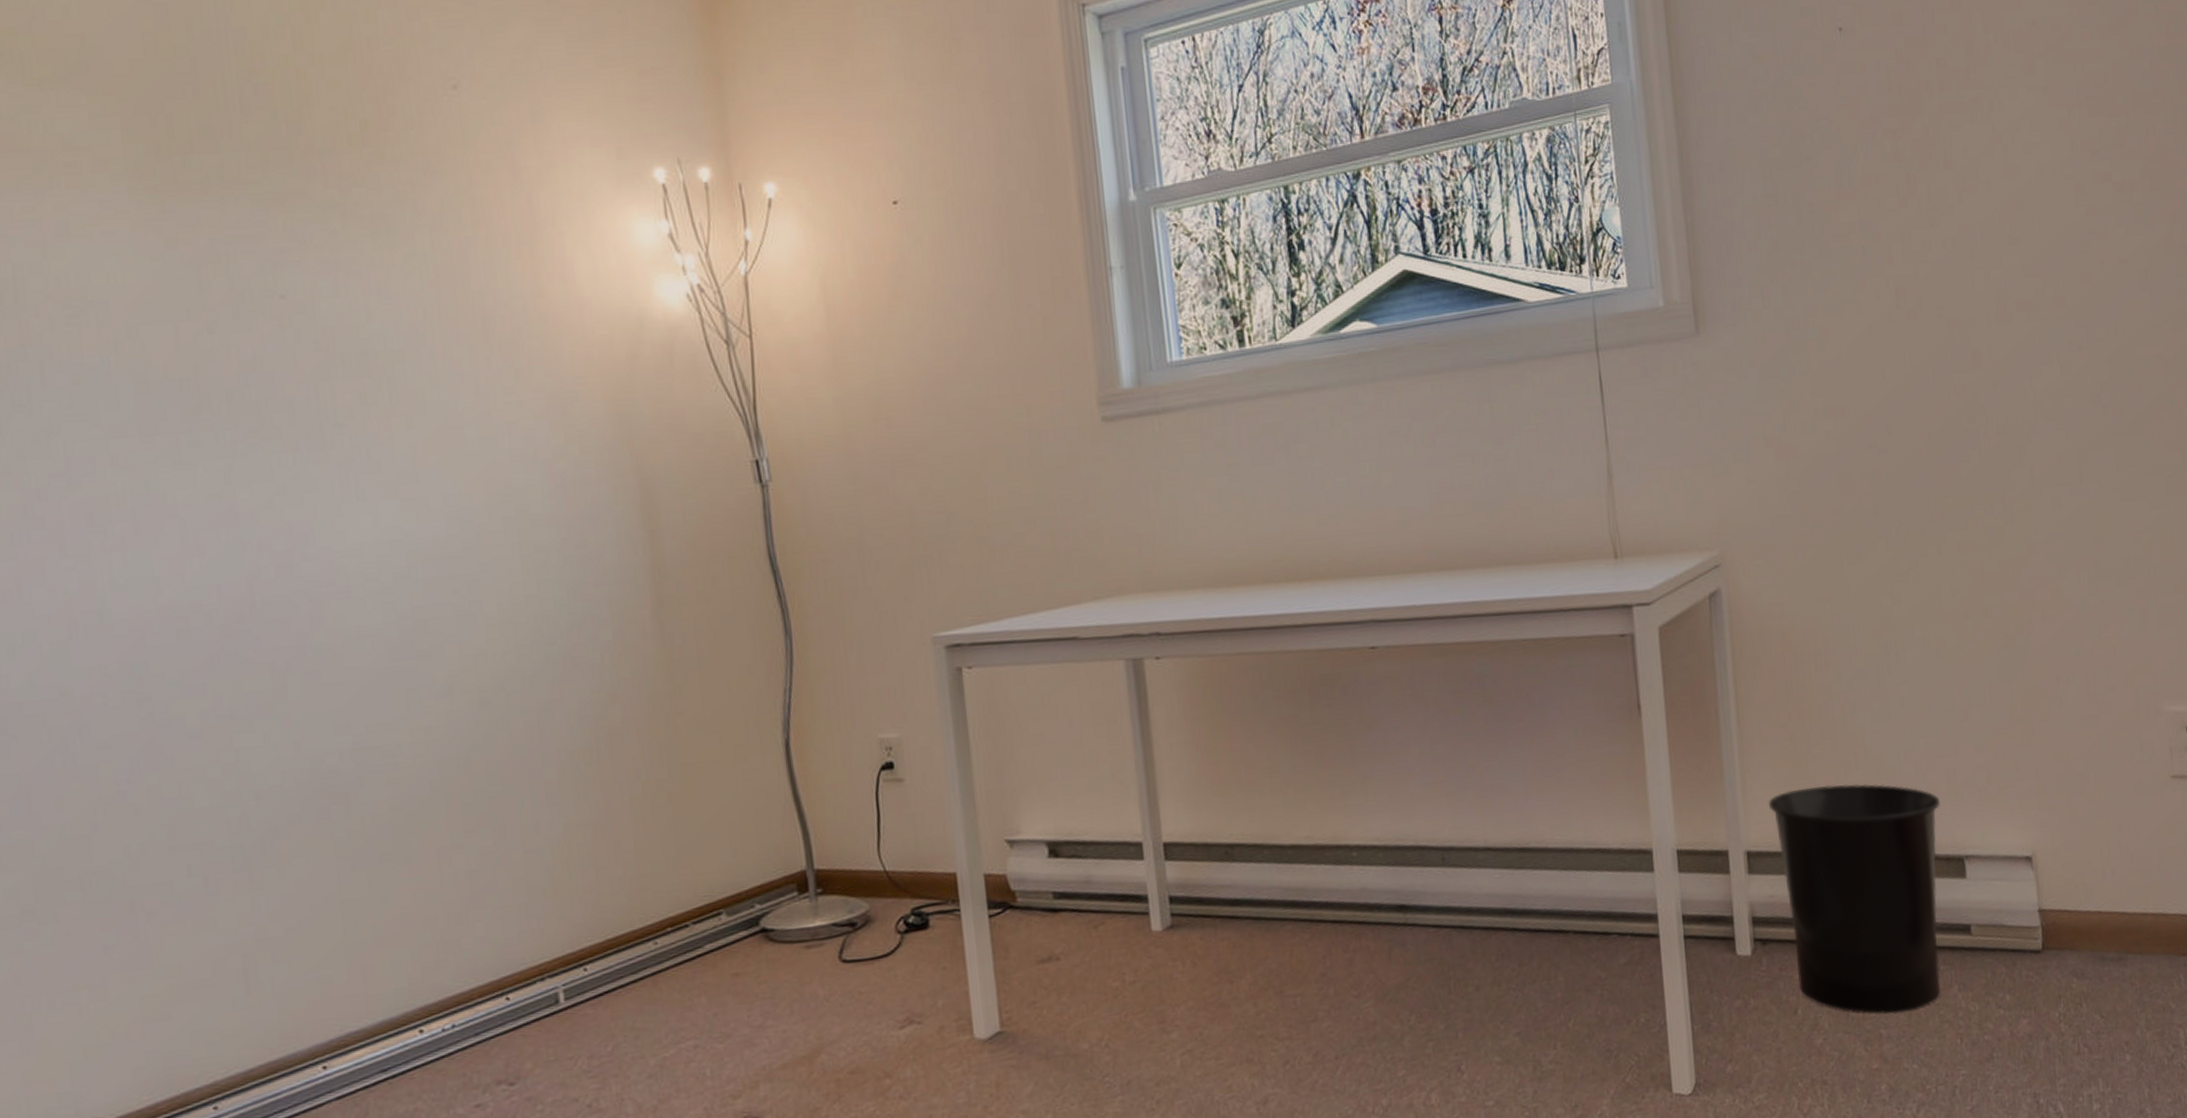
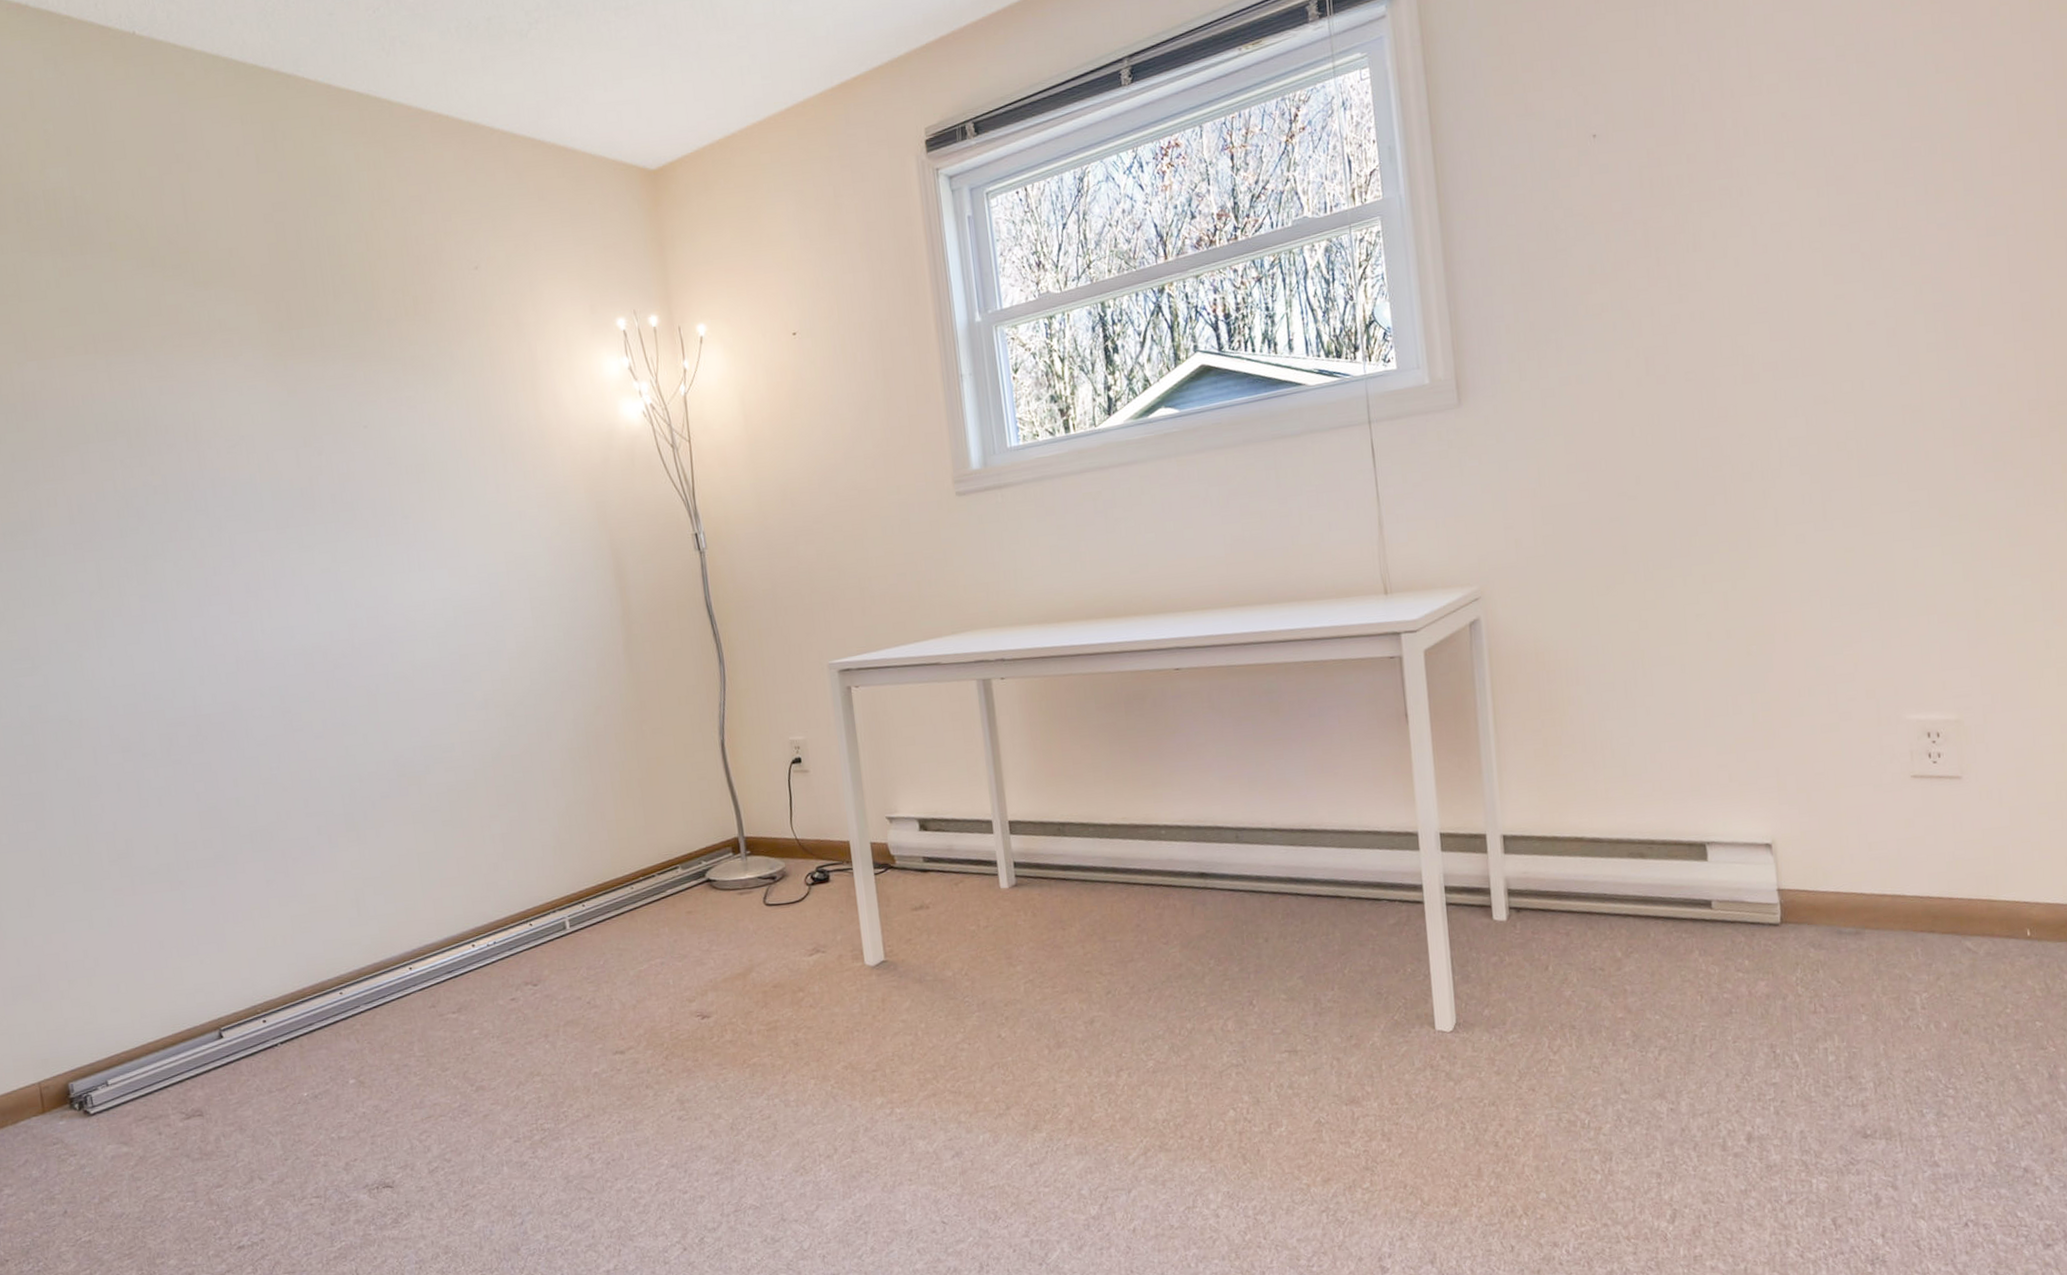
waste bin: present [1768,783,1941,1013] -> none [1522,780,1683,972]

